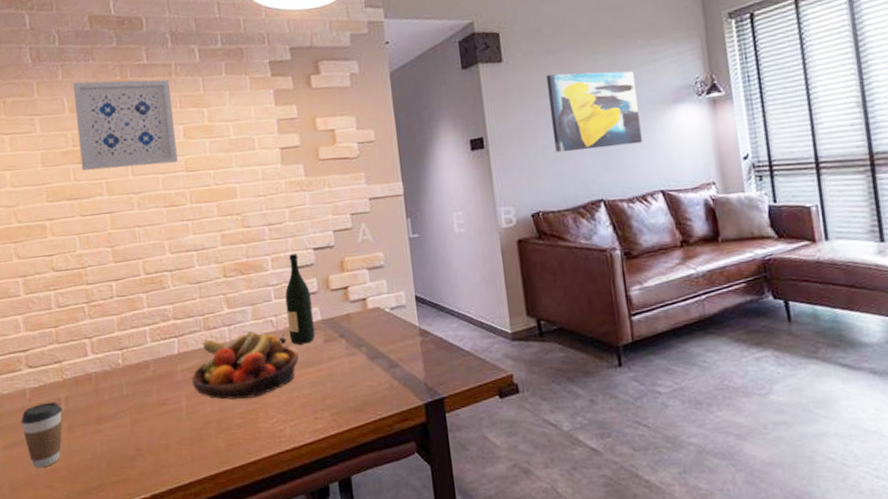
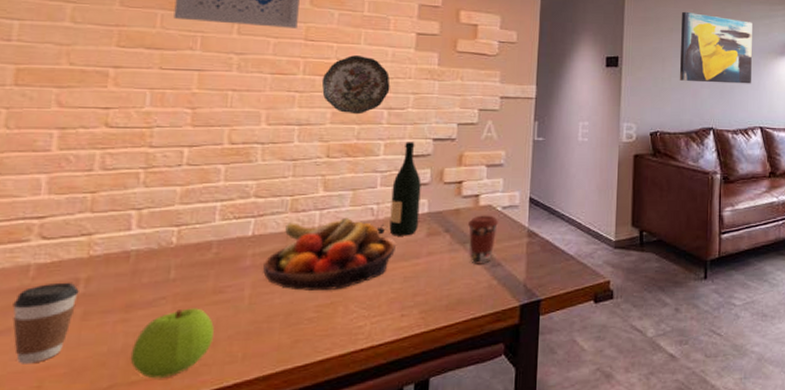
apple: none [108,418,166,479] -> present [130,308,214,379]
decorative plate: none [207,178,267,235] -> present [321,55,390,115]
coffee cup: none [360,317,390,366] -> present [468,215,499,264]

